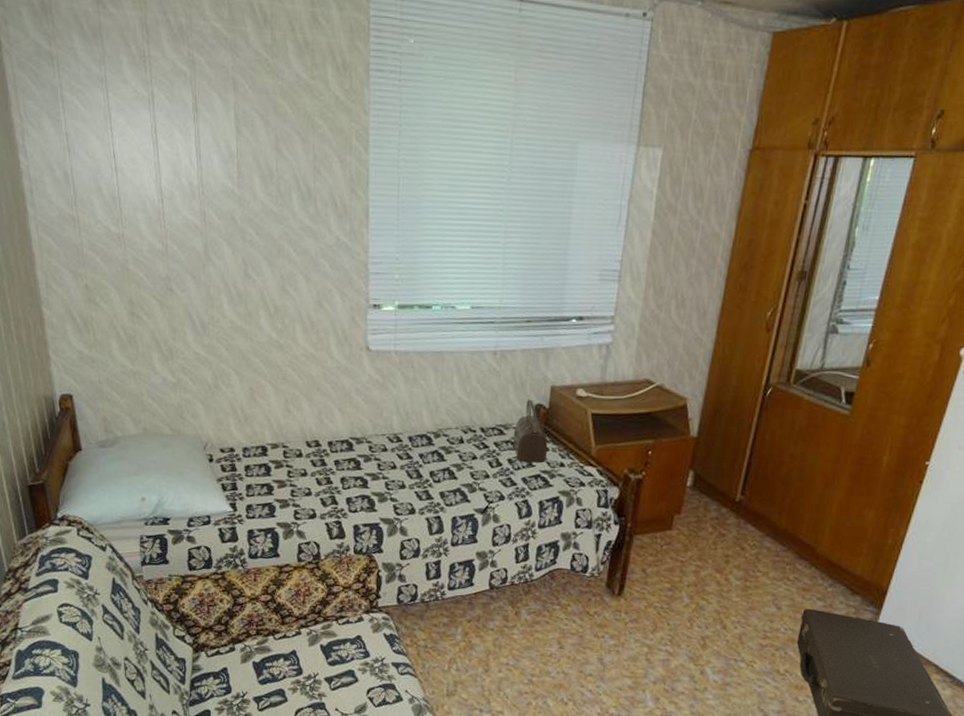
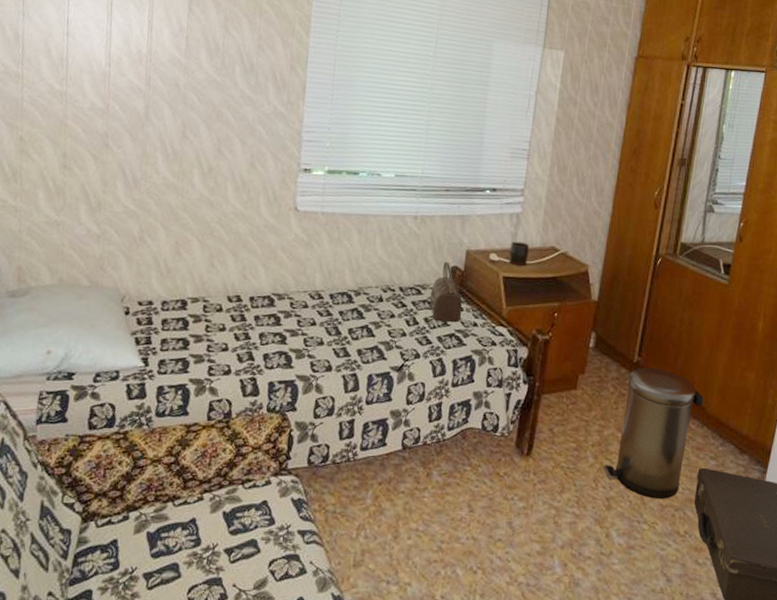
mug: none [598,374,621,401] -> present [509,241,530,266]
pedal bin: none [699,506,814,639] -> present [603,367,704,499]

